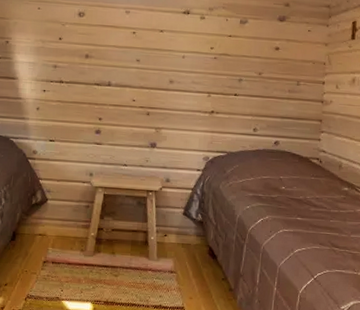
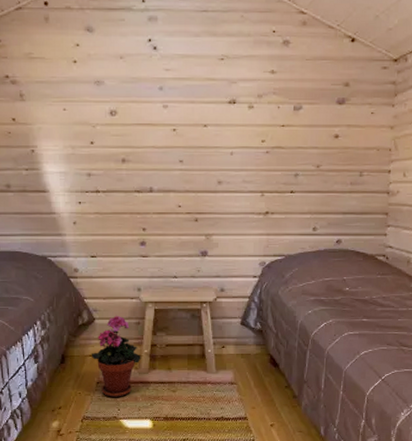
potted plant: none [40,197,88,278] -> present [91,315,141,397]

